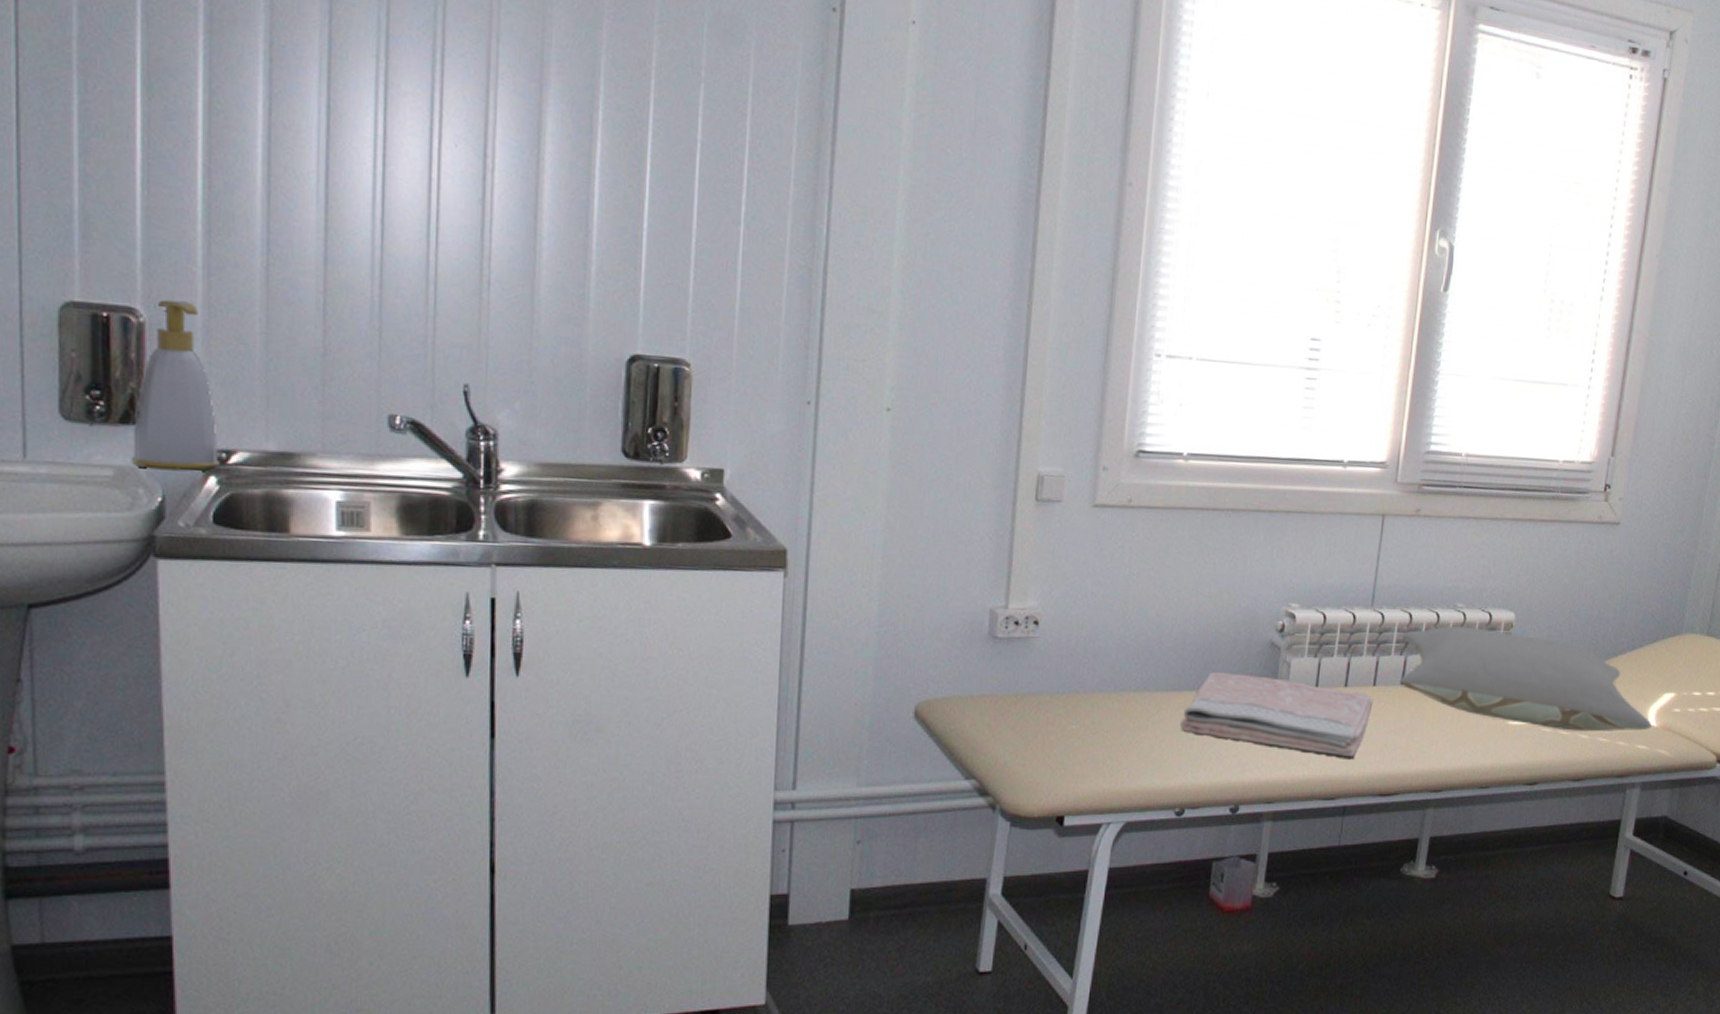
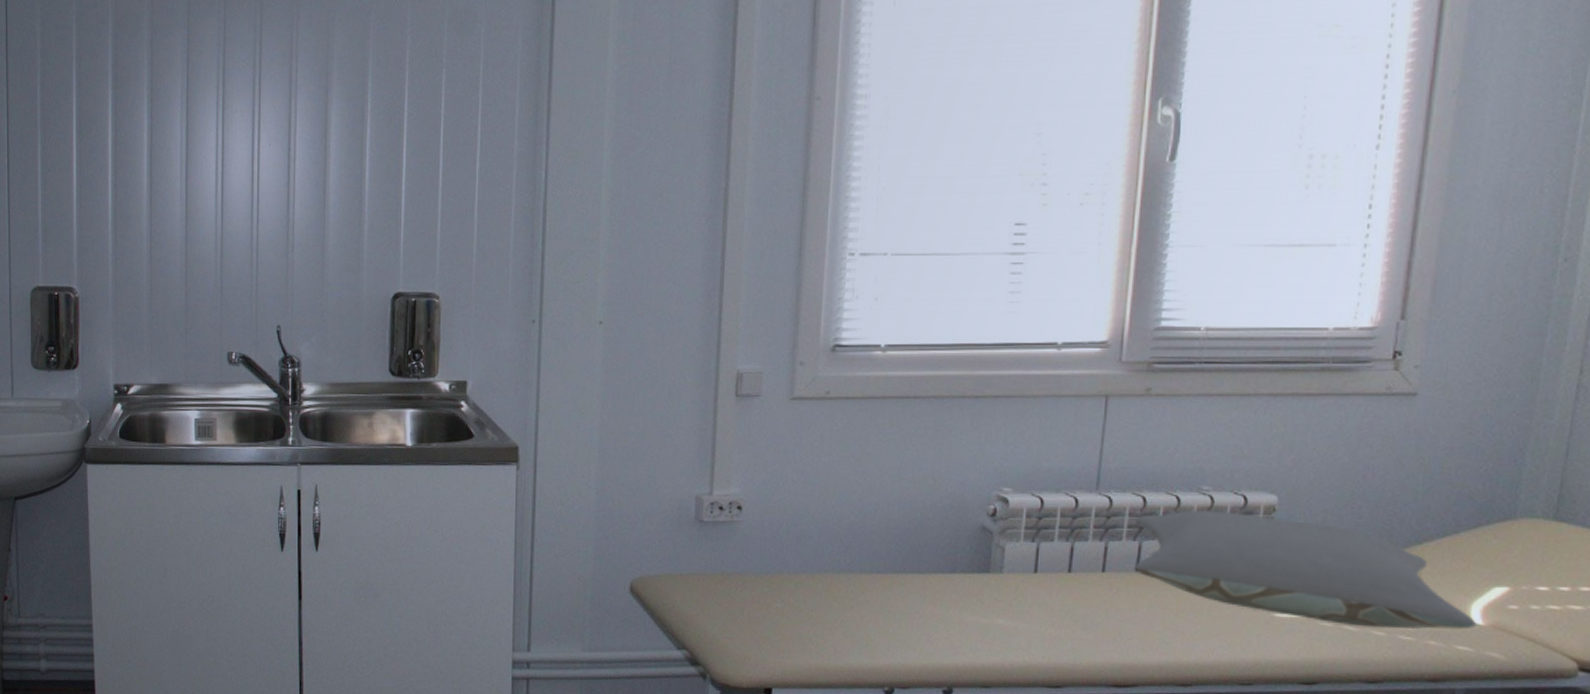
soap bottle: present [133,300,221,472] -> none [72,280,124,401]
towel: present [1179,672,1373,761] -> none [886,556,1103,649]

